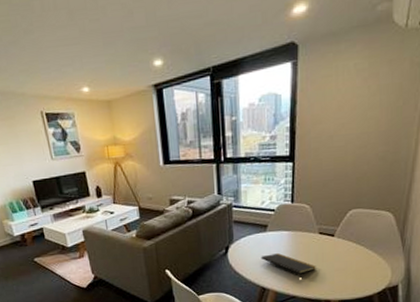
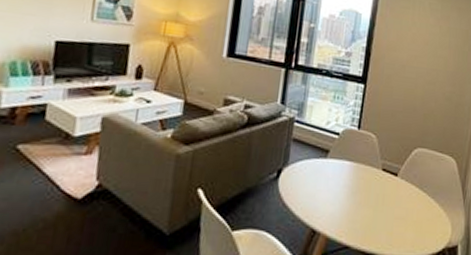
notepad: present [261,253,316,278] -> none [316,187,375,222]

